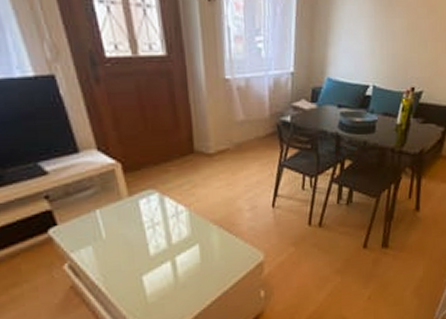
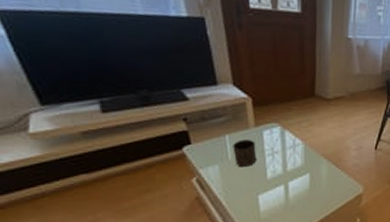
cup: none [105,212,136,246] -> present [233,140,257,168]

